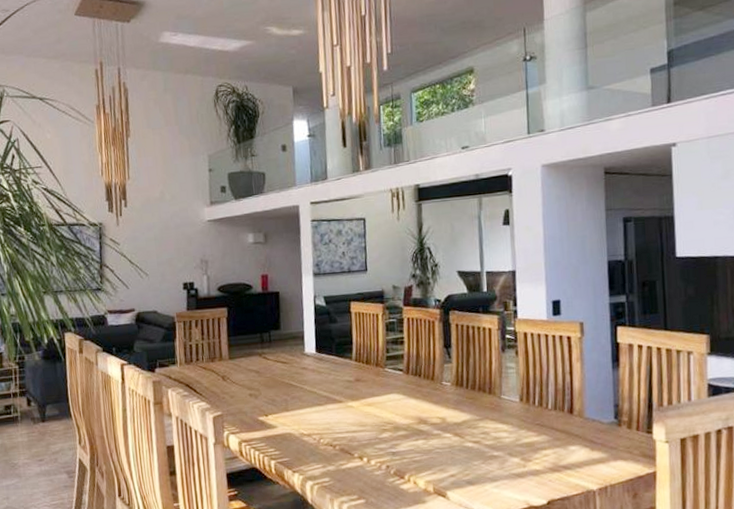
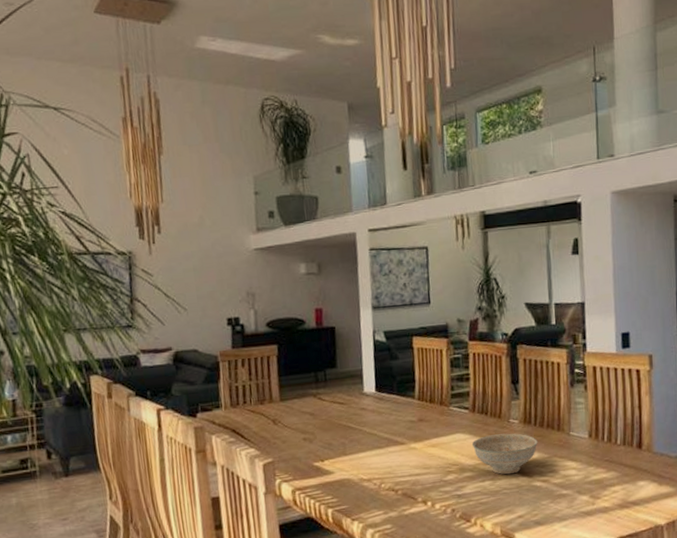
decorative bowl: none [405,395,470,435] -> present [471,433,538,475]

